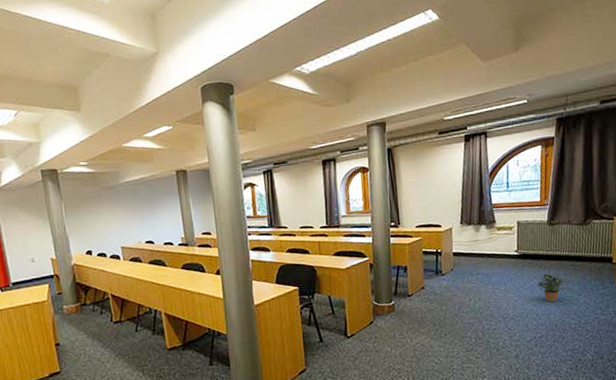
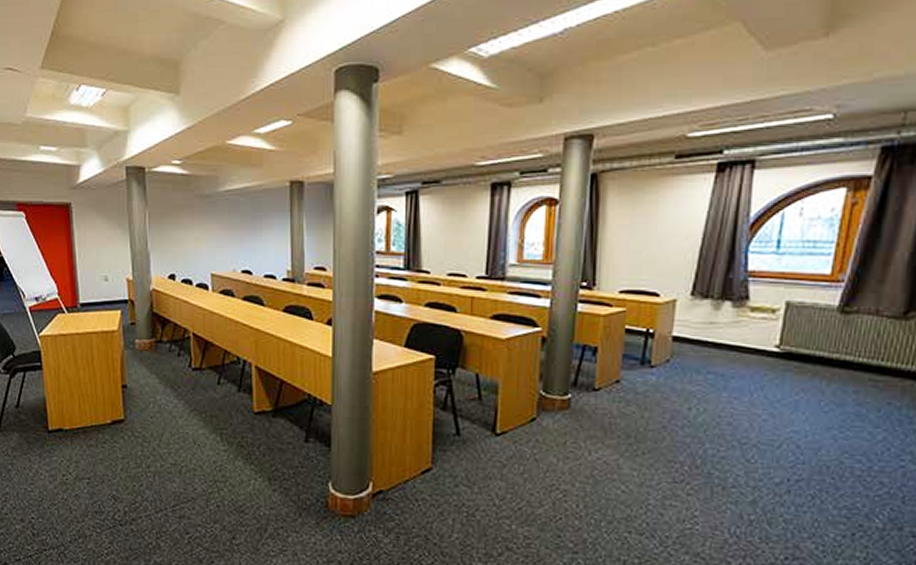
potted plant: present [535,273,570,302] -> none [801,386,862,432]

